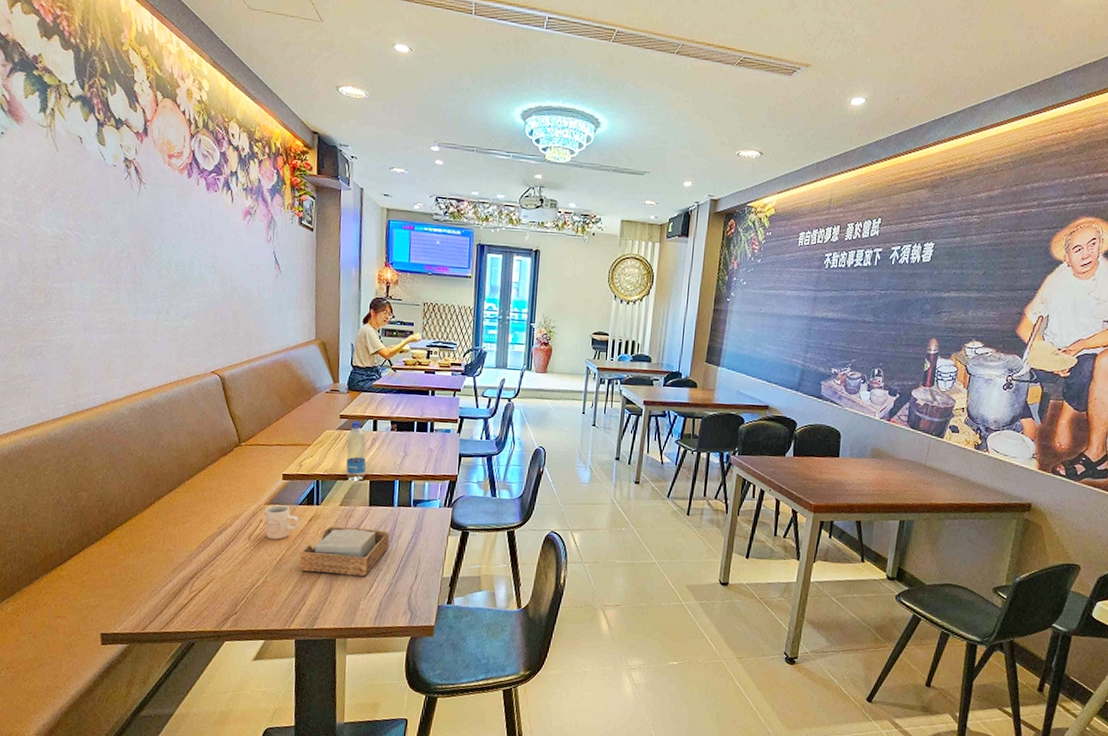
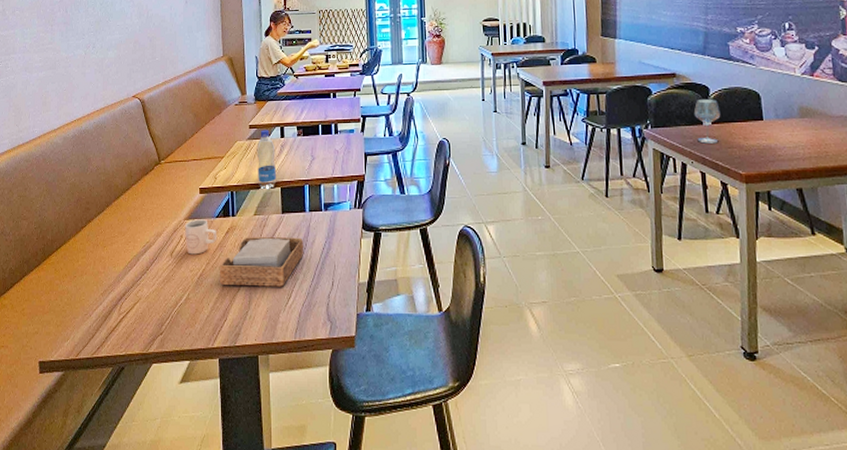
wine glass: none [778,432,803,475] -> present [693,98,721,144]

